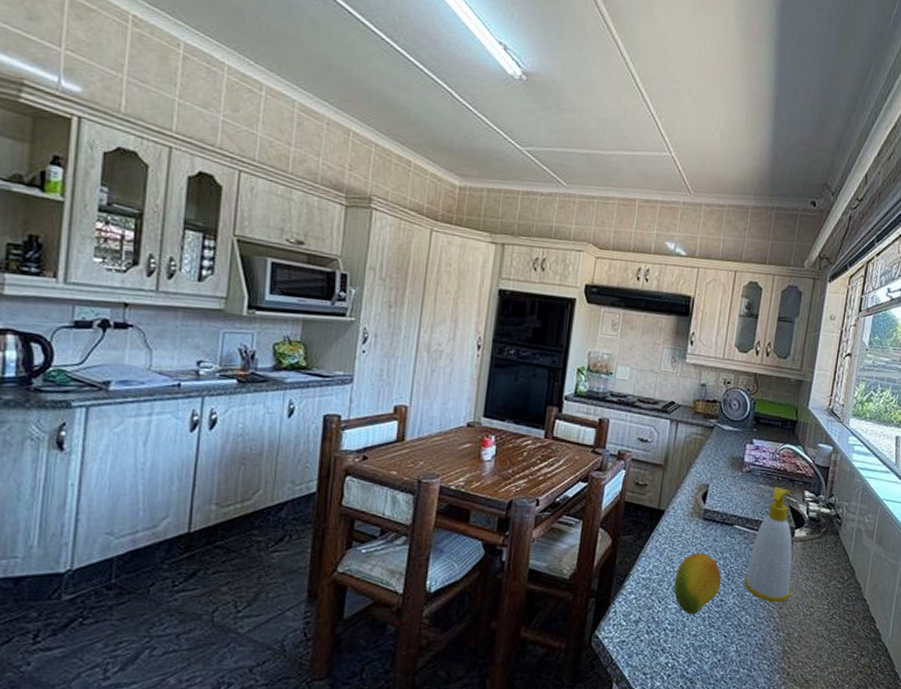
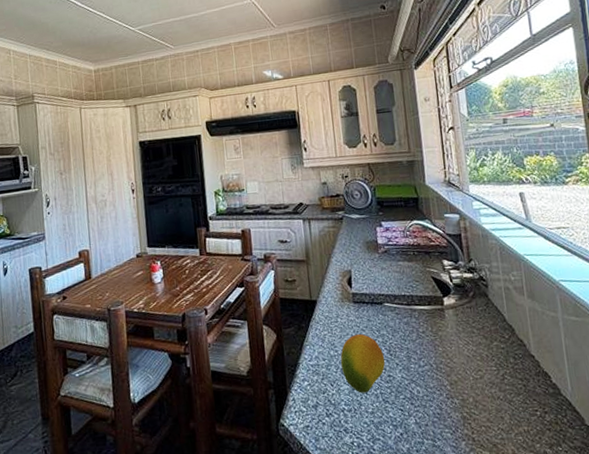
soap bottle: present [744,487,793,603] -> none [406,261,455,371]

